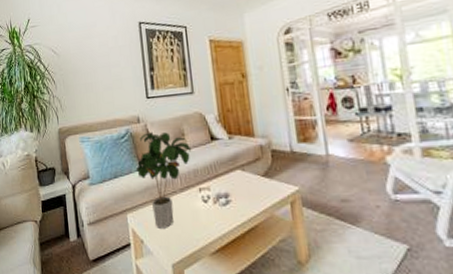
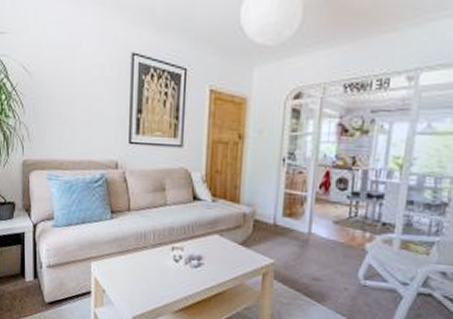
potted plant: present [135,132,191,228] -> none [106,181,170,282]

